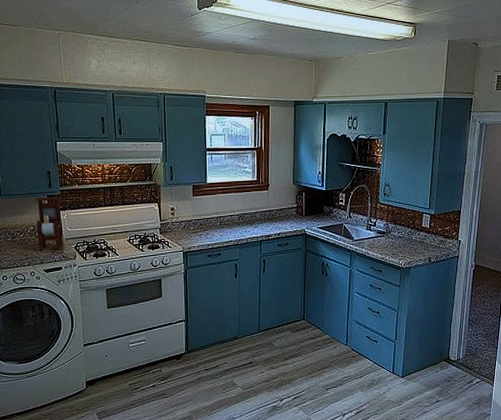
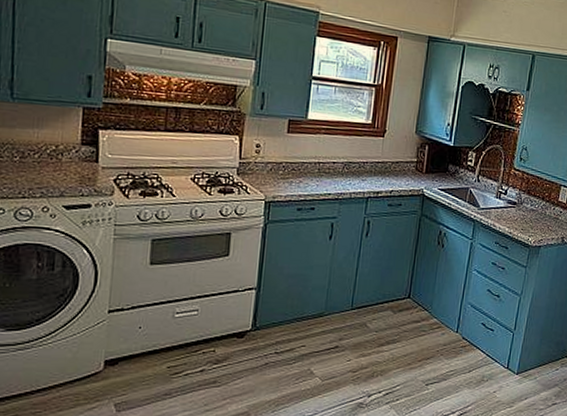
paper towel holder: present [35,197,63,251] -> none [58,107,105,182]

